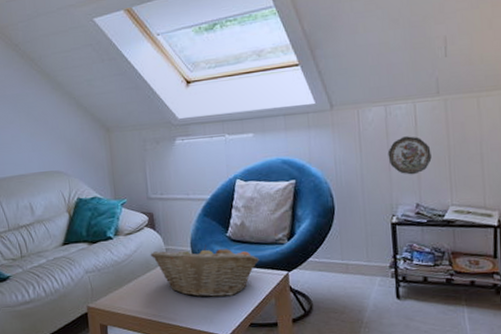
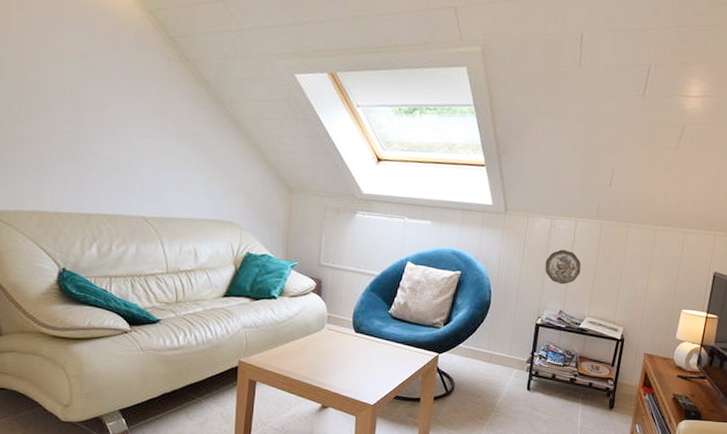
fruit basket: present [150,244,260,298] -> none [311,317,415,369]

